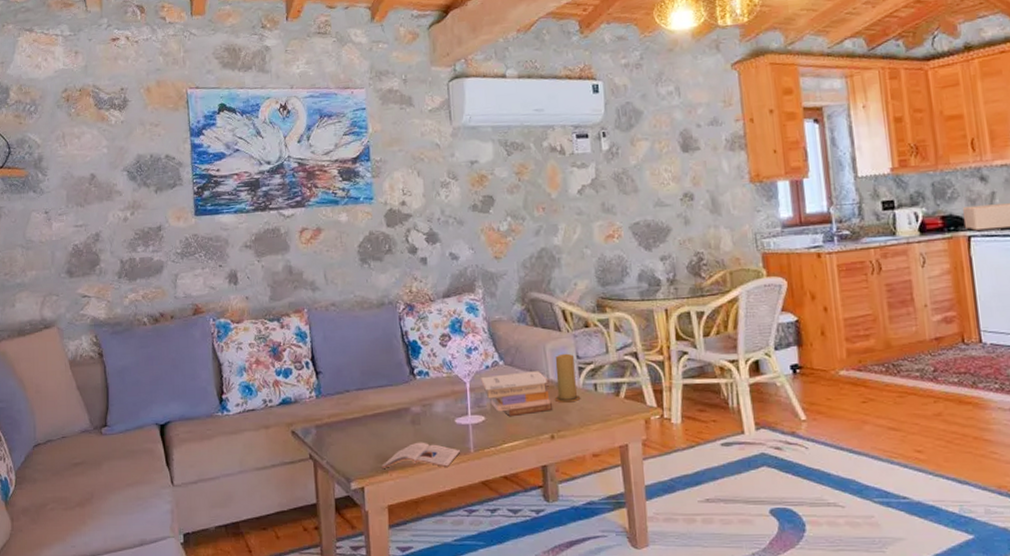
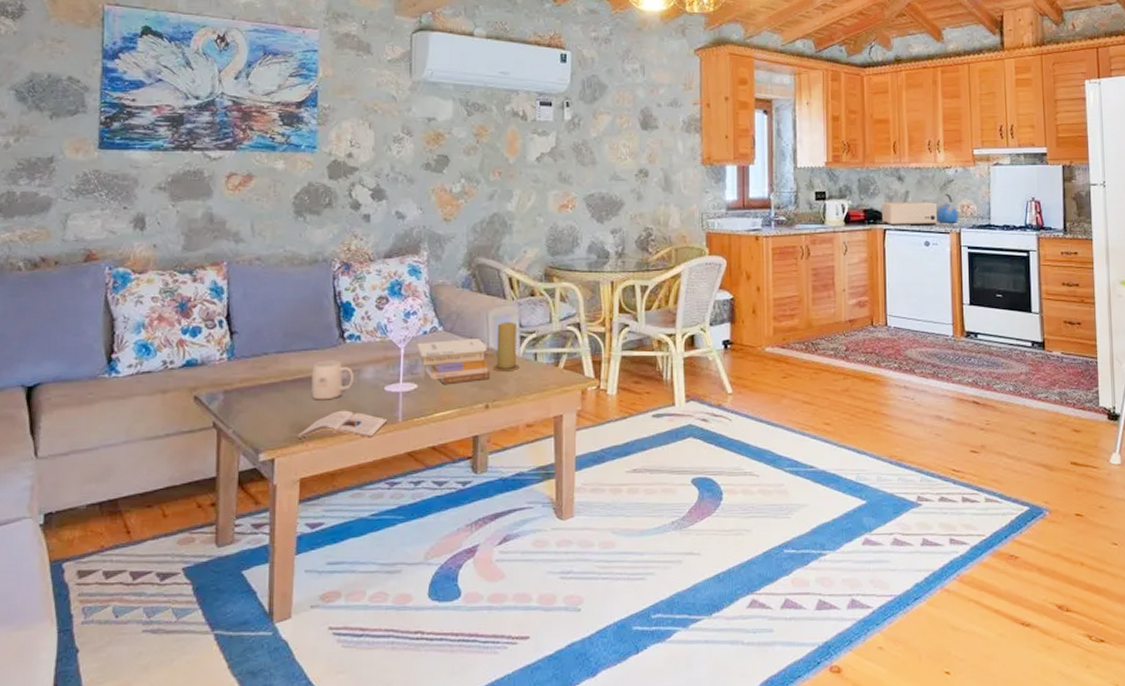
mug: none [388,395,427,433] -> present [310,360,354,400]

